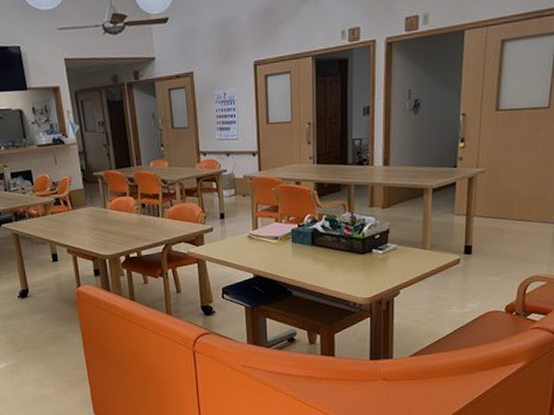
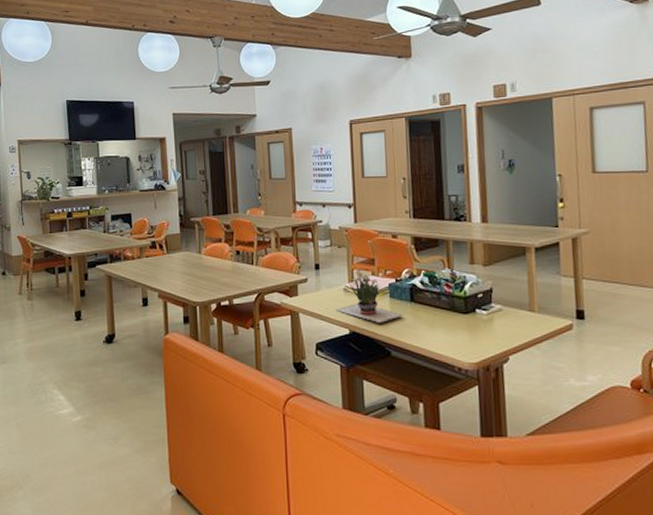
potted flower: none [241,214,305,266] -> present [336,266,404,323]

